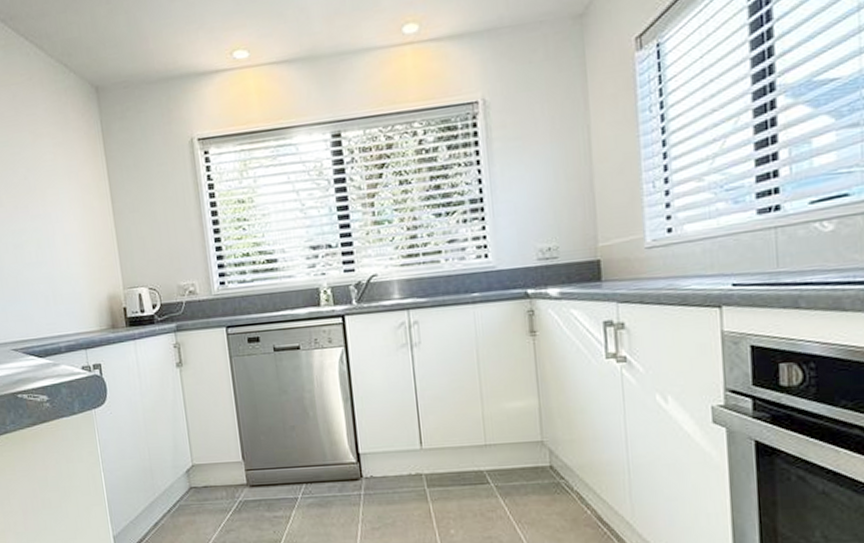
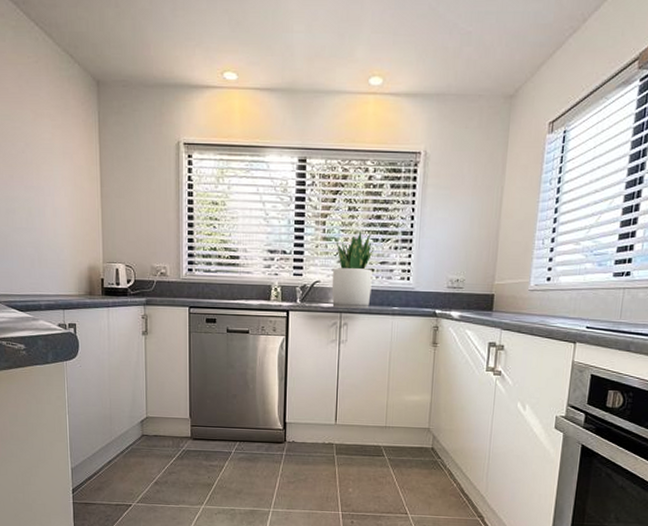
planter: none [389,206,443,304] -> present [331,230,375,309]

